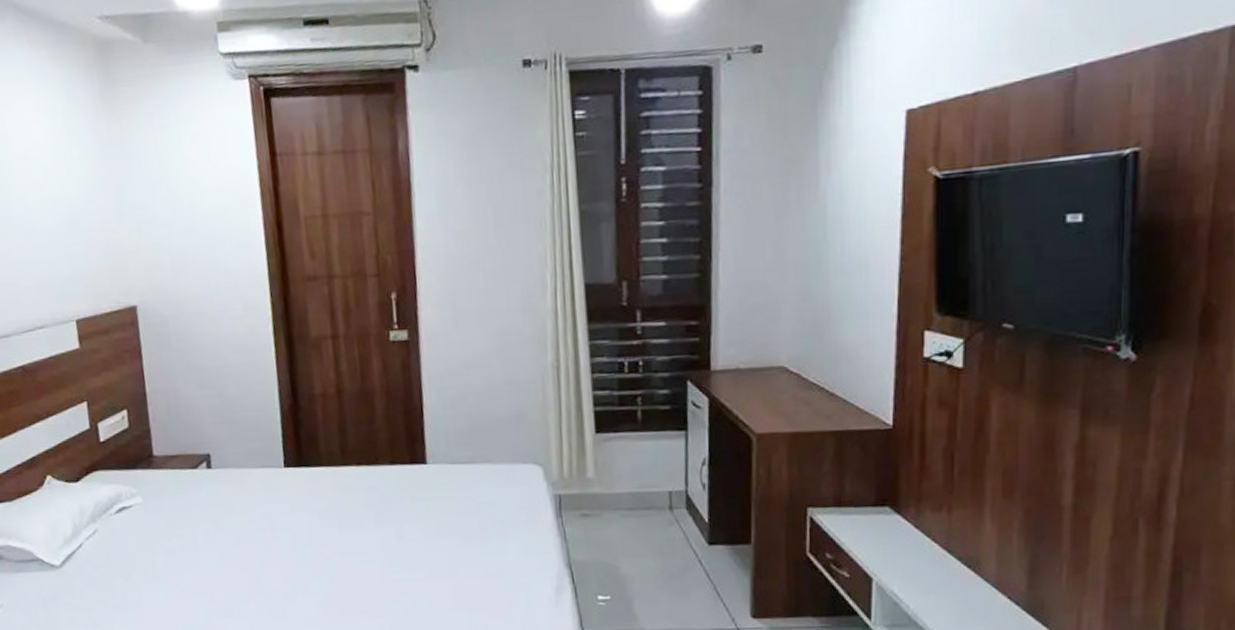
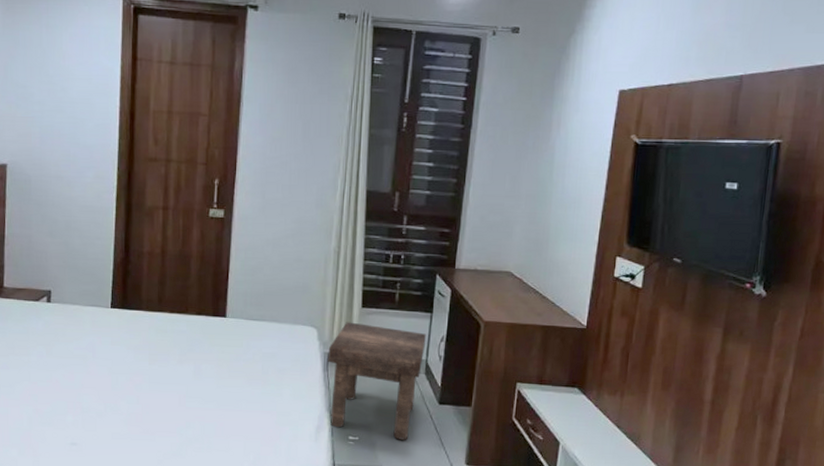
stool: none [559,453,683,595] -> present [328,322,426,440]

